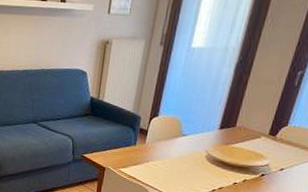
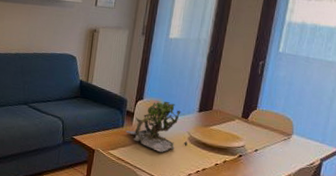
plant: none [138,118,205,171] -> present [126,101,188,152]

